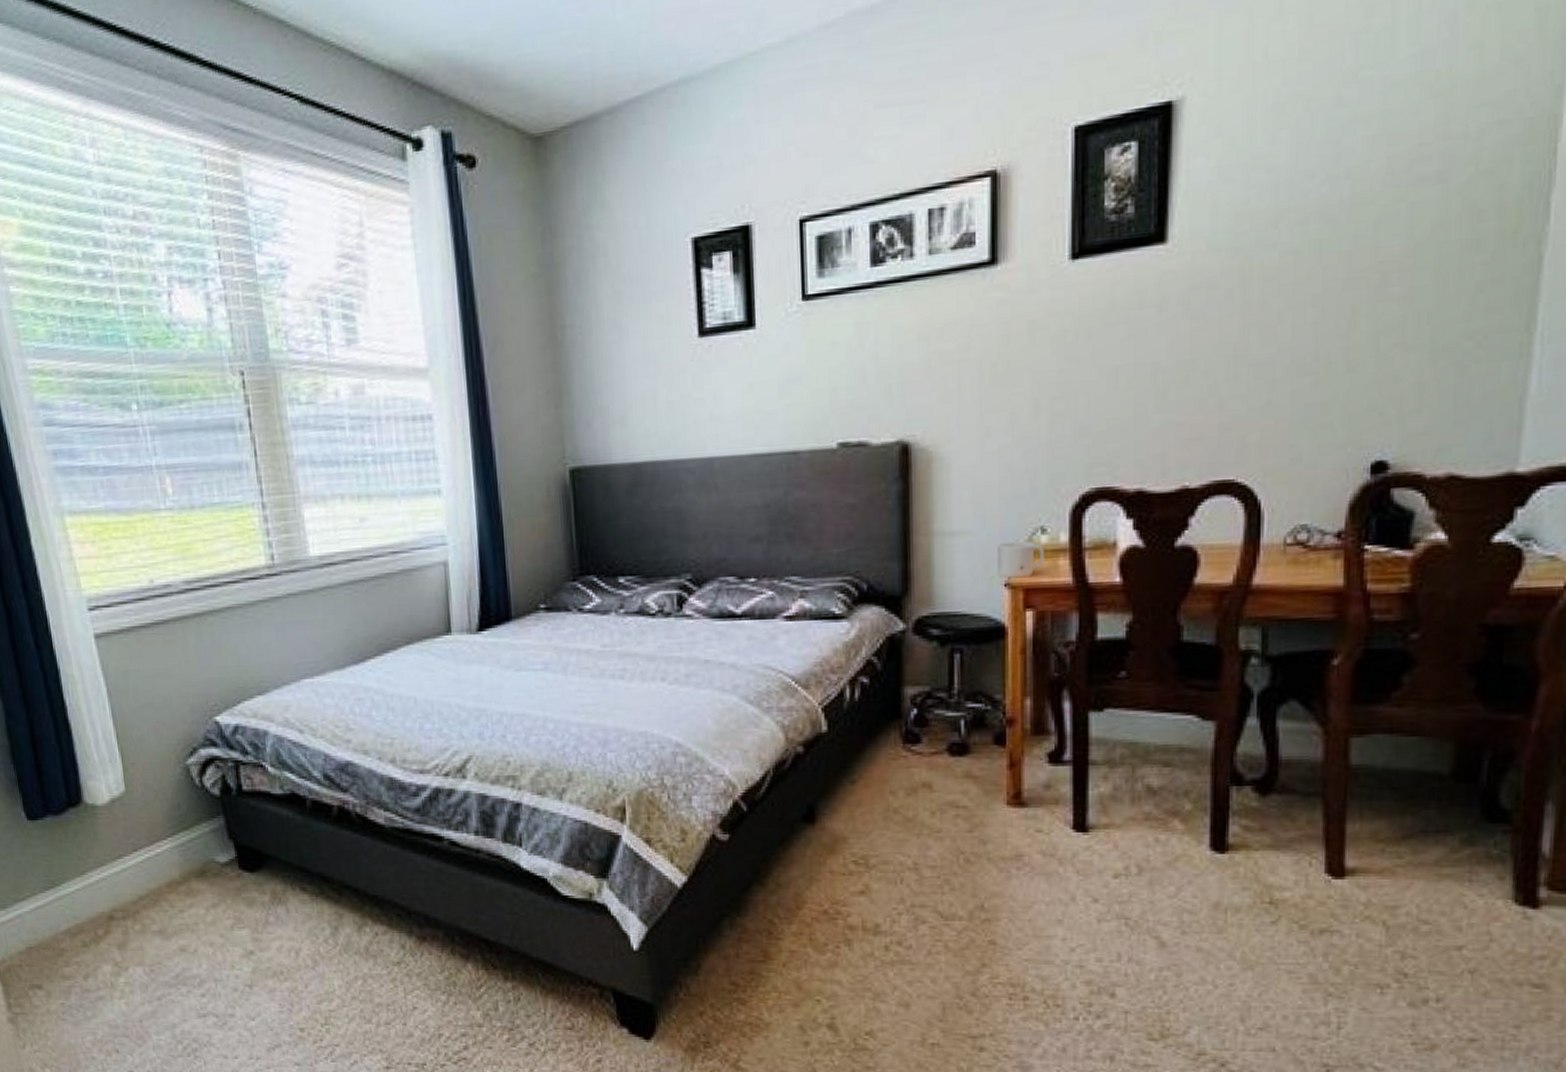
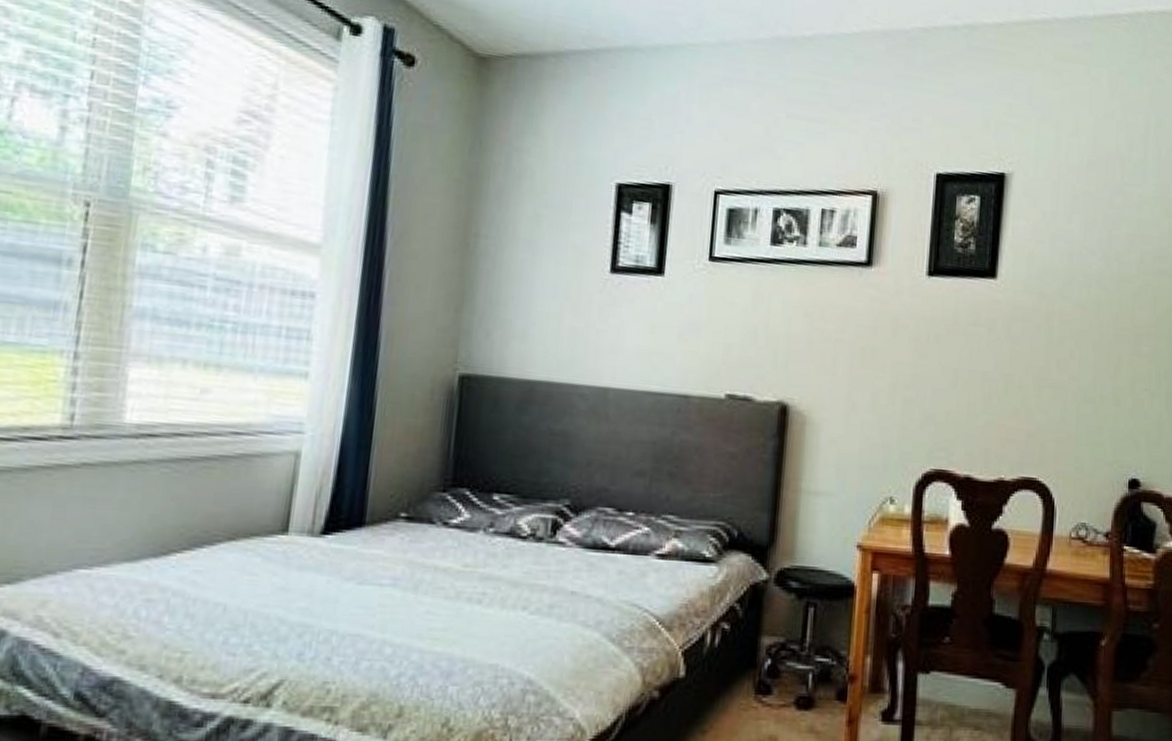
mug: present [998,540,1045,580] -> none [852,506,892,543]

